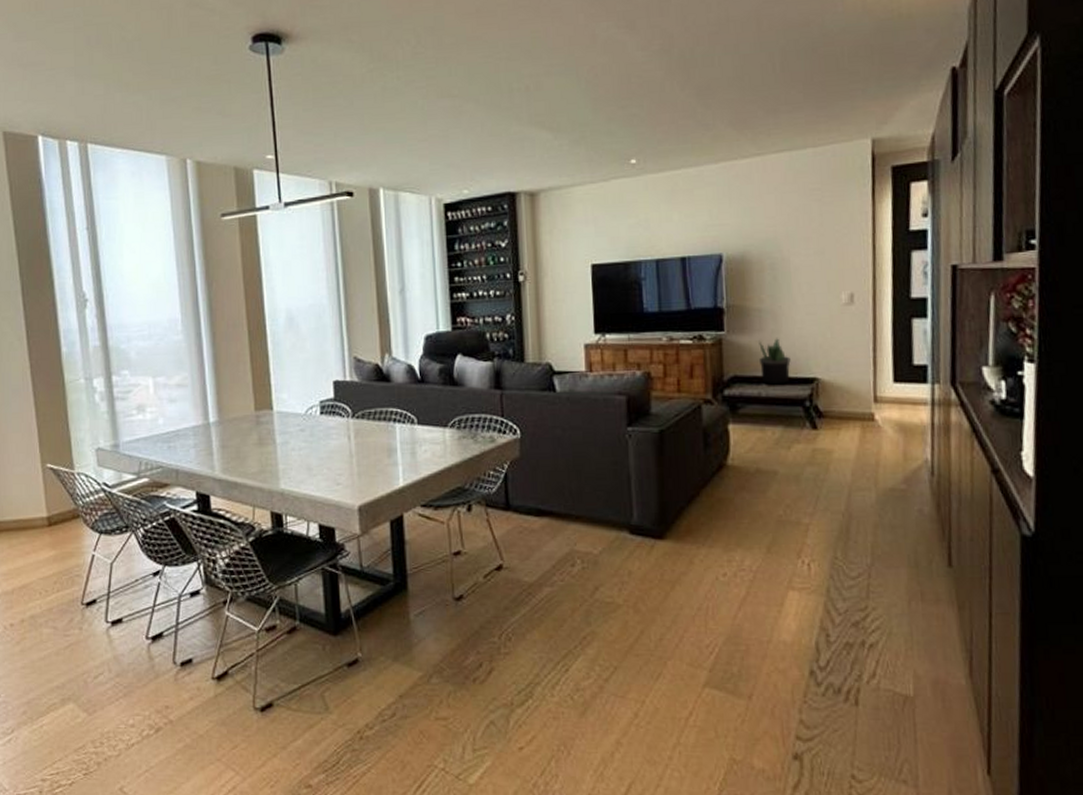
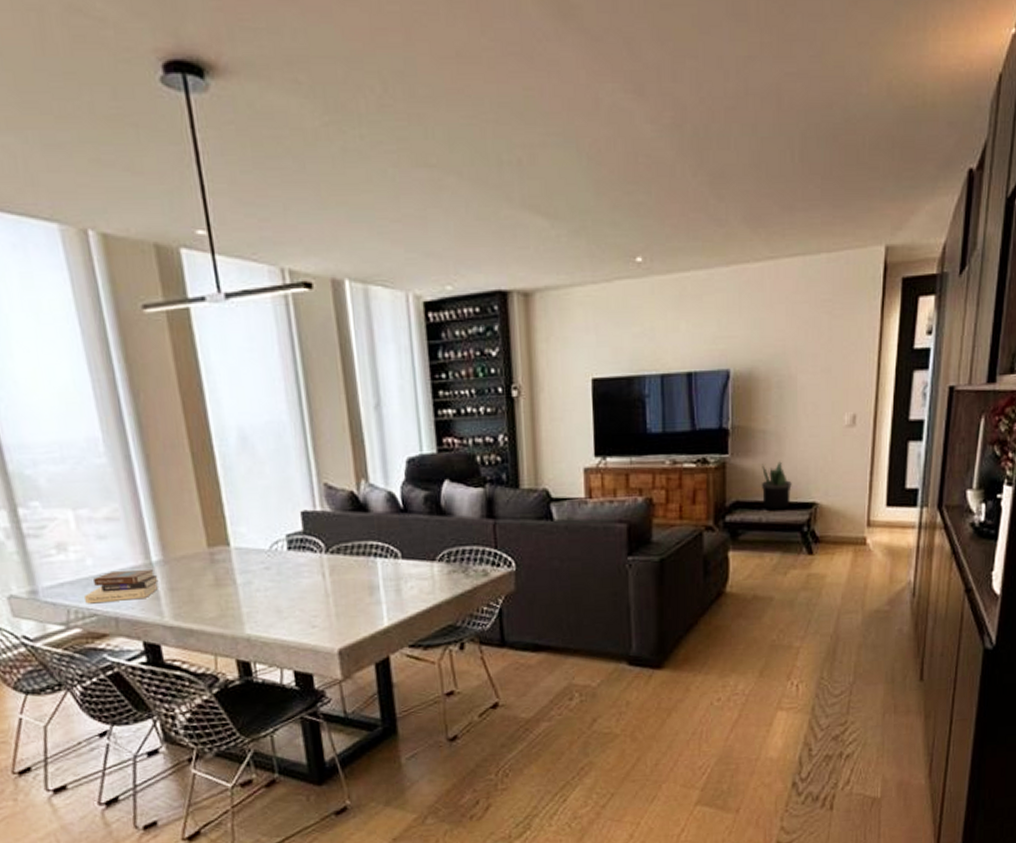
books: none [154,429,213,457] -> present [85,570,159,604]

